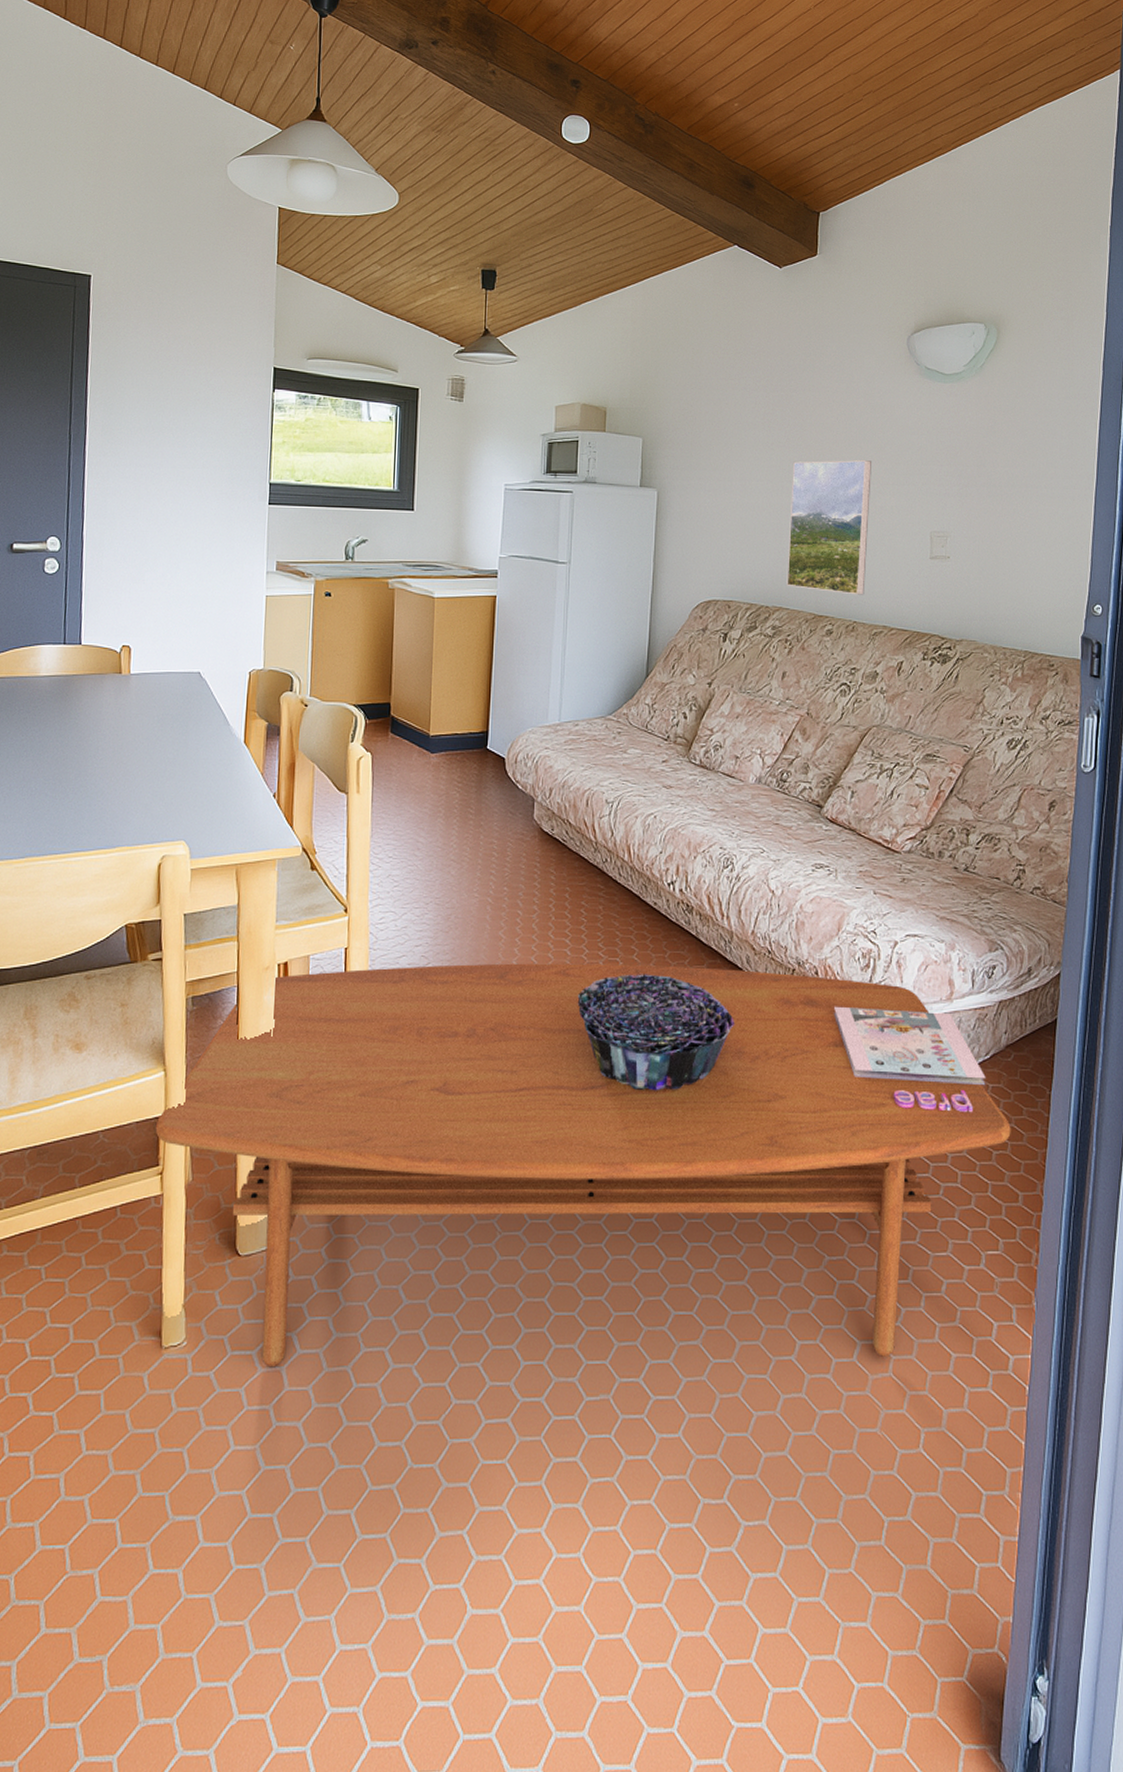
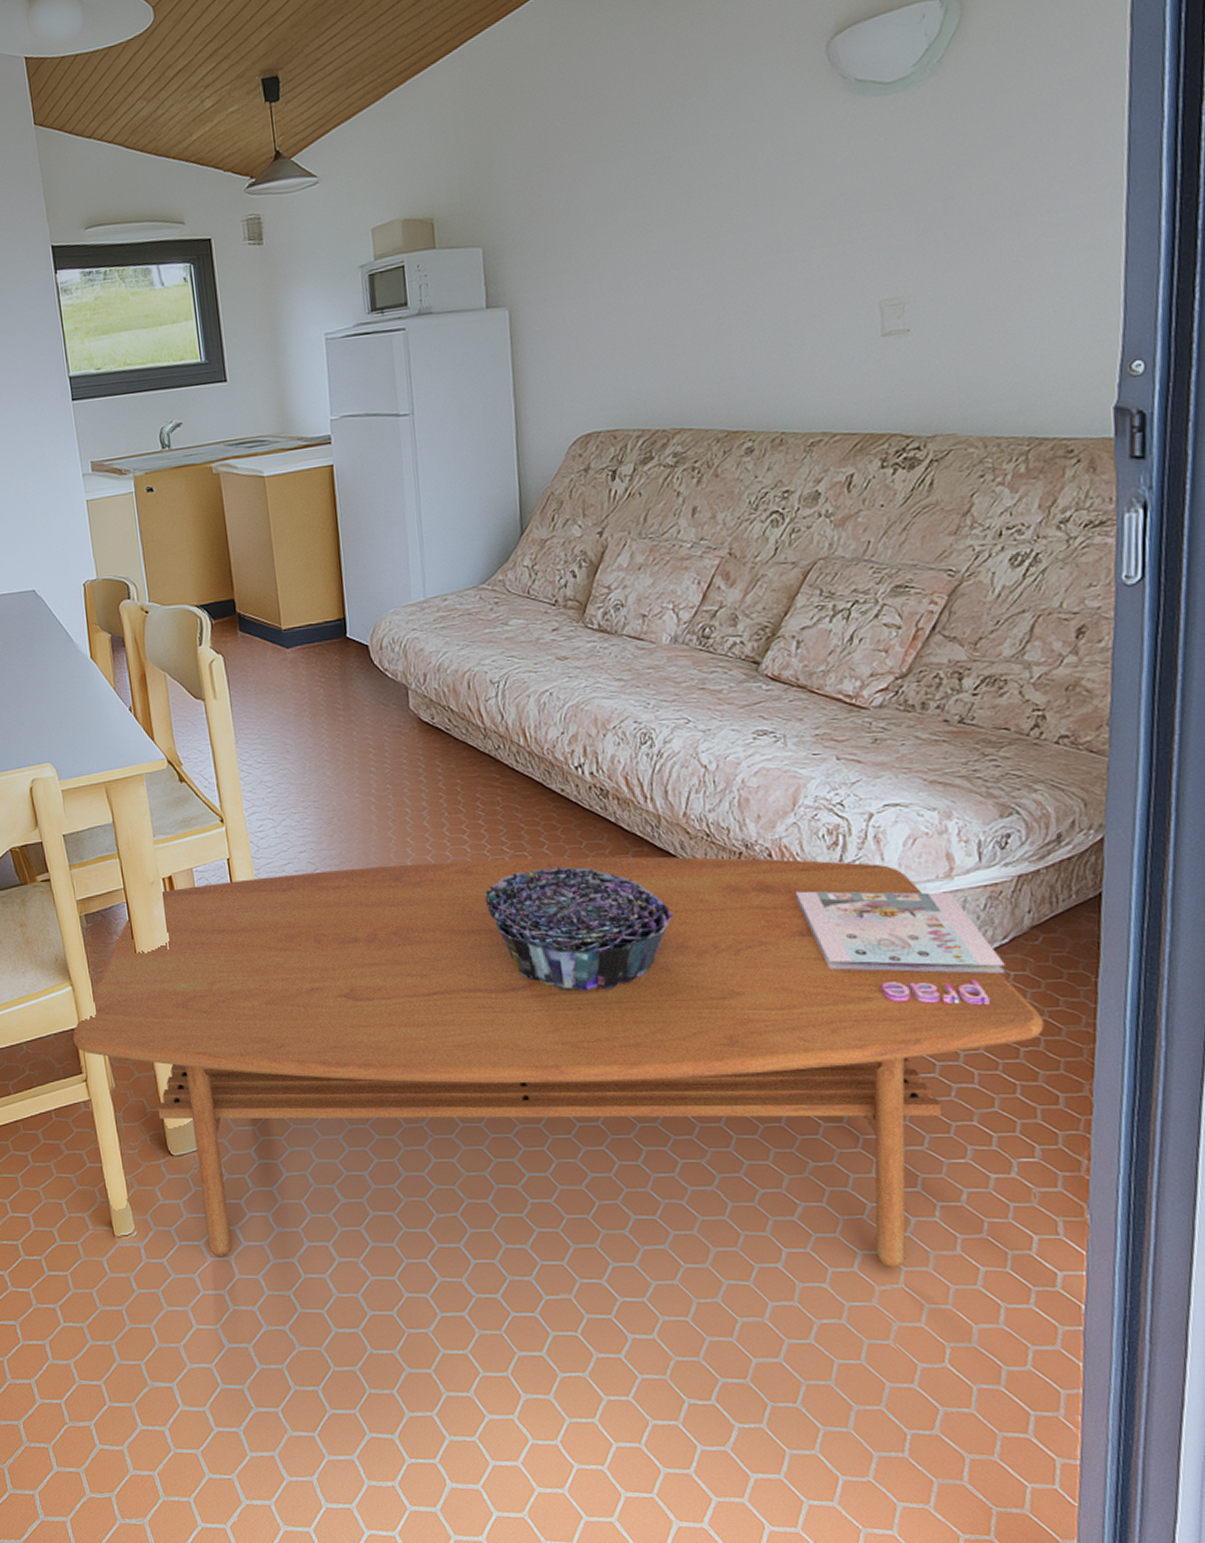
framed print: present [787,460,871,595] -> none [680,221,793,402]

